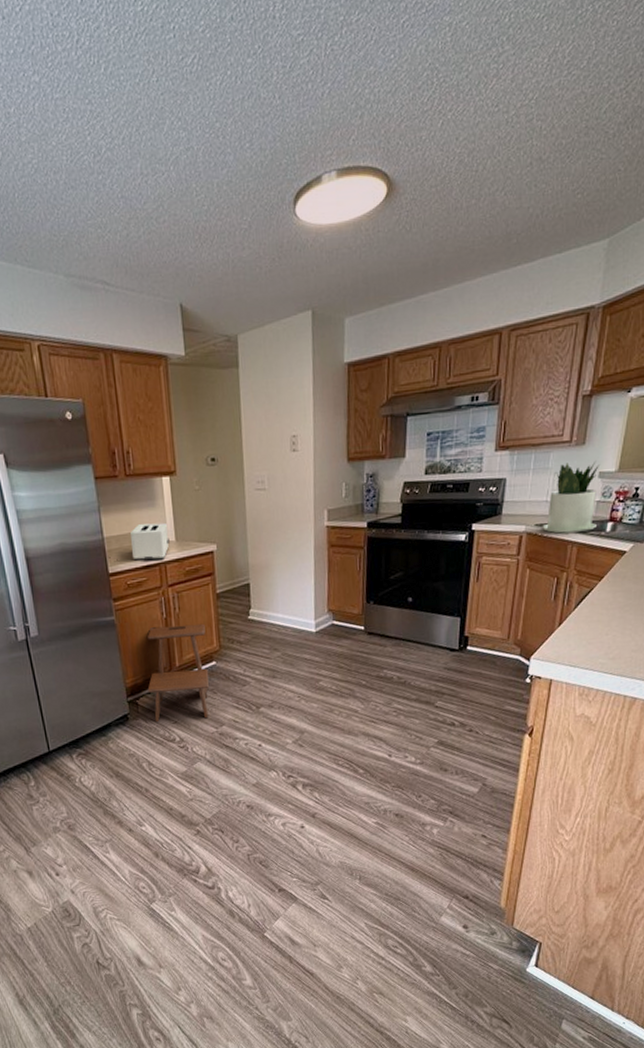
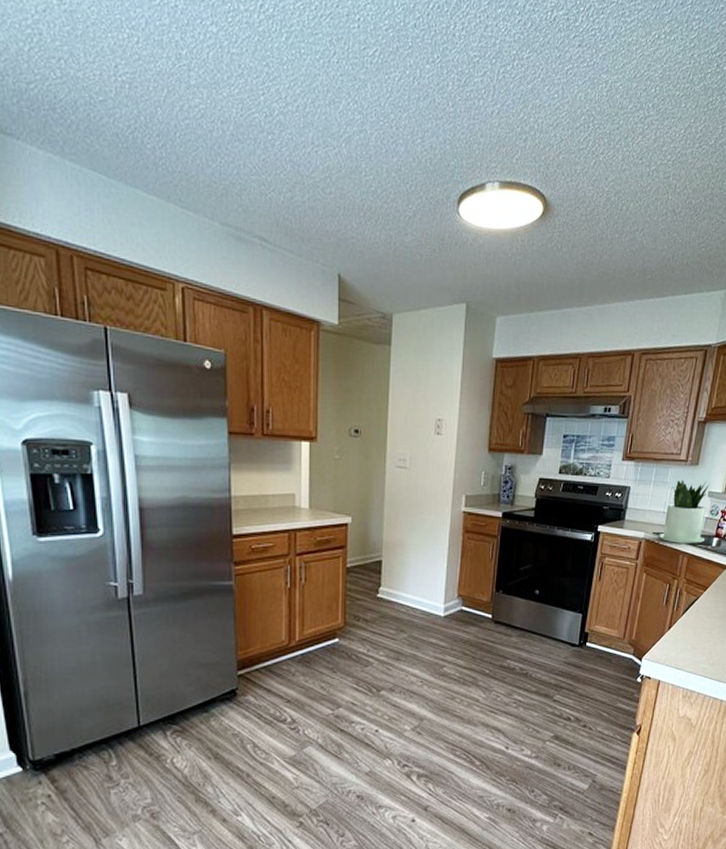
toaster: present [130,522,170,562] -> none [261,487,303,527]
step stool: present [147,623,209,722] -> none [261,597,331,699]

